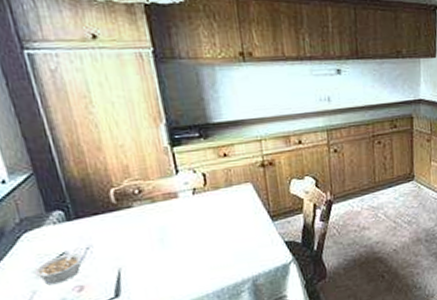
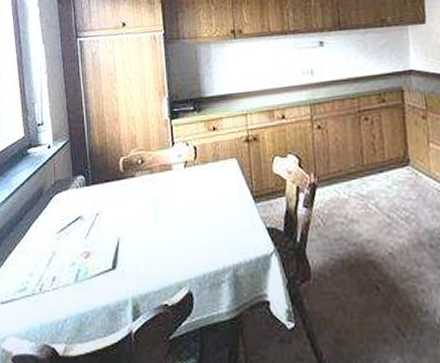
legume: present [34,247,83,284] -> none [57,212,92,246]

